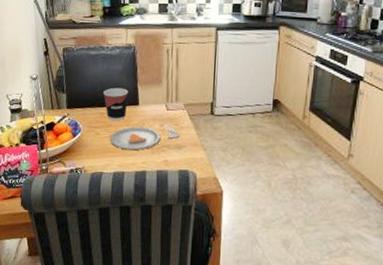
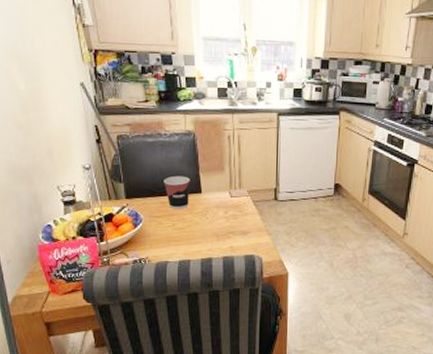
dinner plate: present [110,125,179,151] -> none [173,212,244,238]

